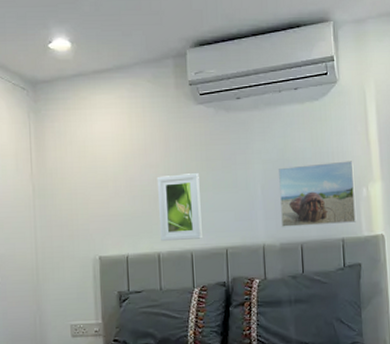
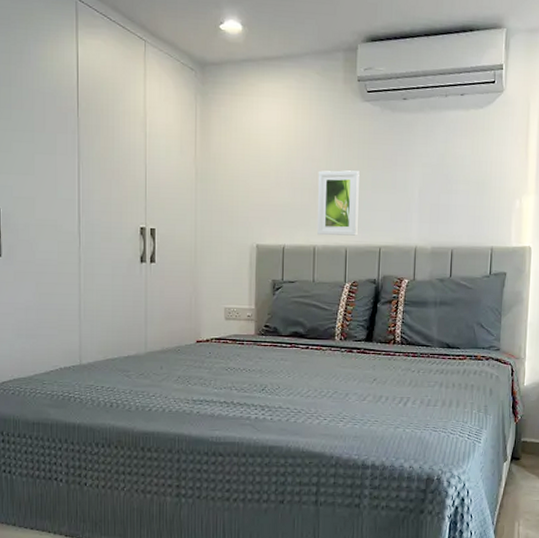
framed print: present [277,161,357,227] -> none [434,171,510,233]

